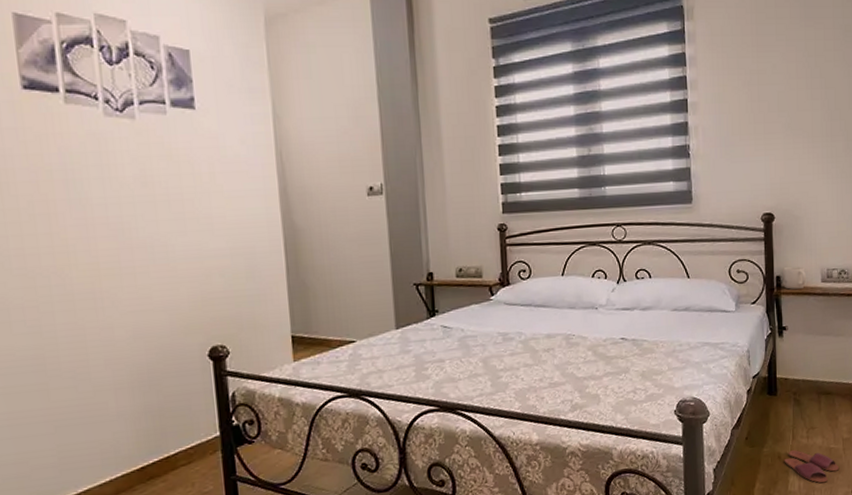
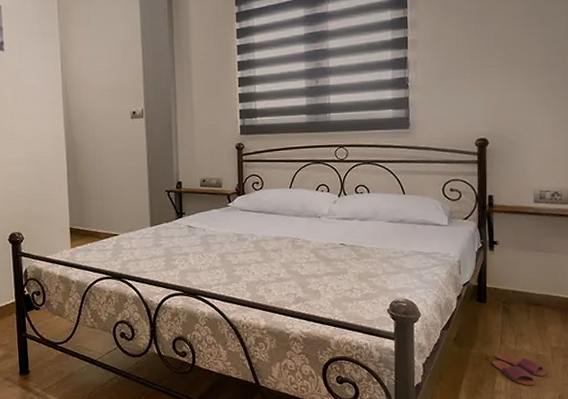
mug: present [782,266,806,290] -> none [494,187,518,208]

